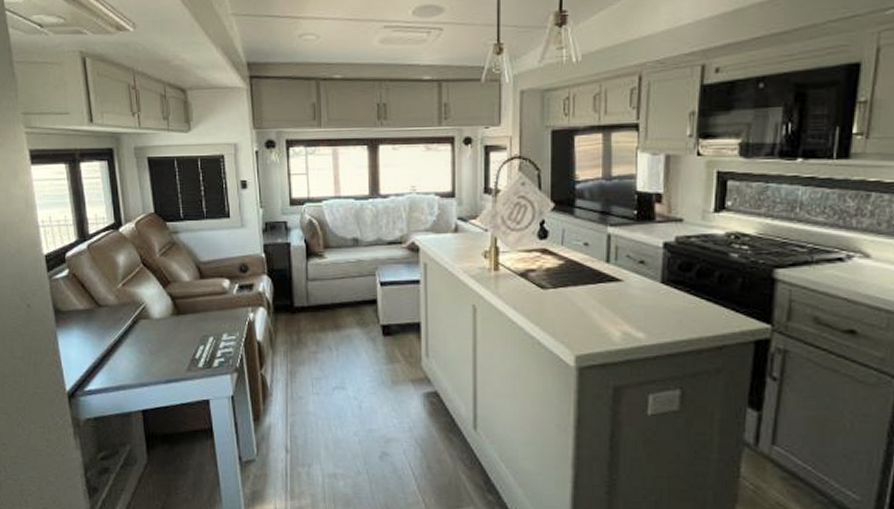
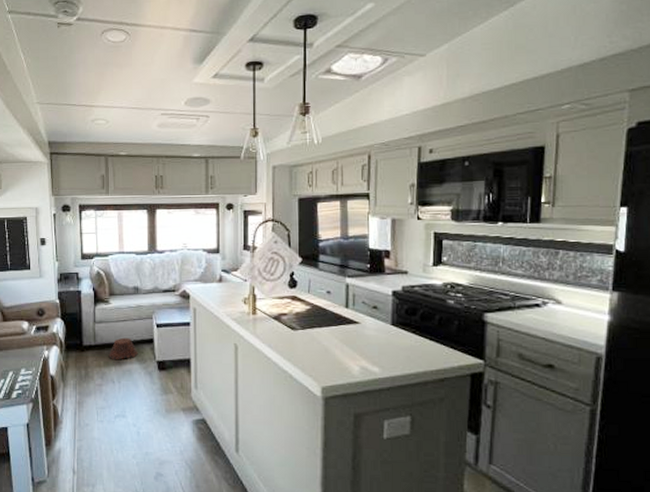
woven basket: none [324,297,359,324] -> present [108,337,138,360]

